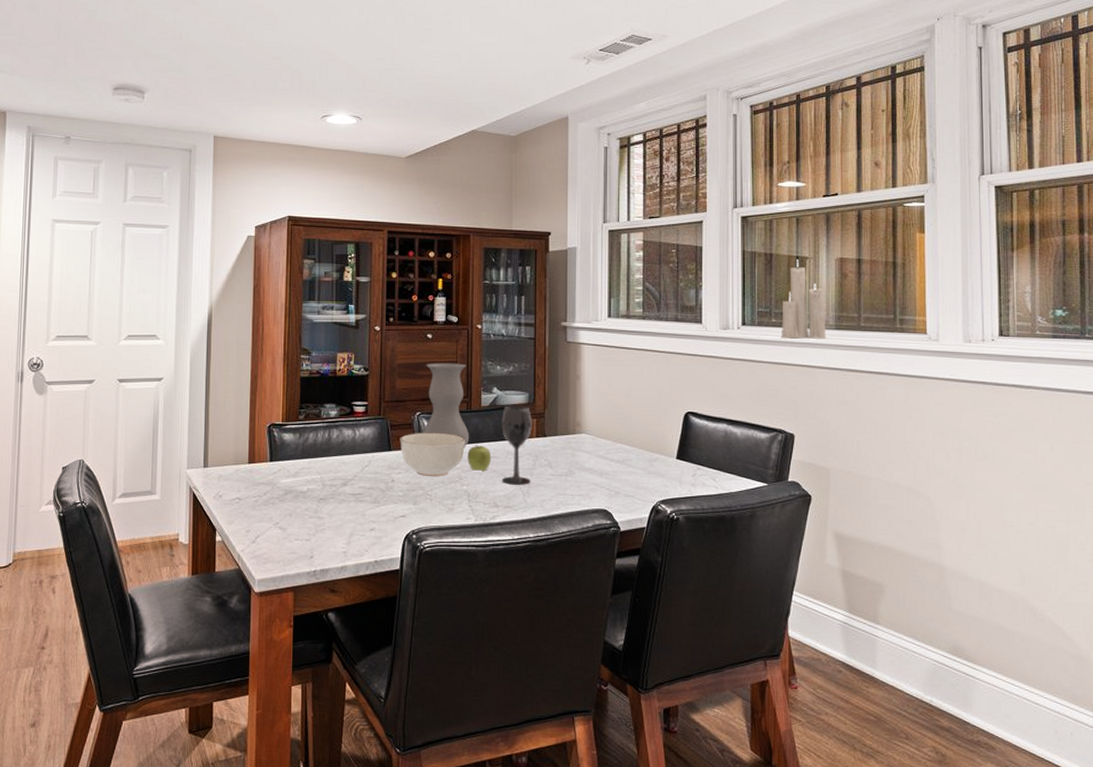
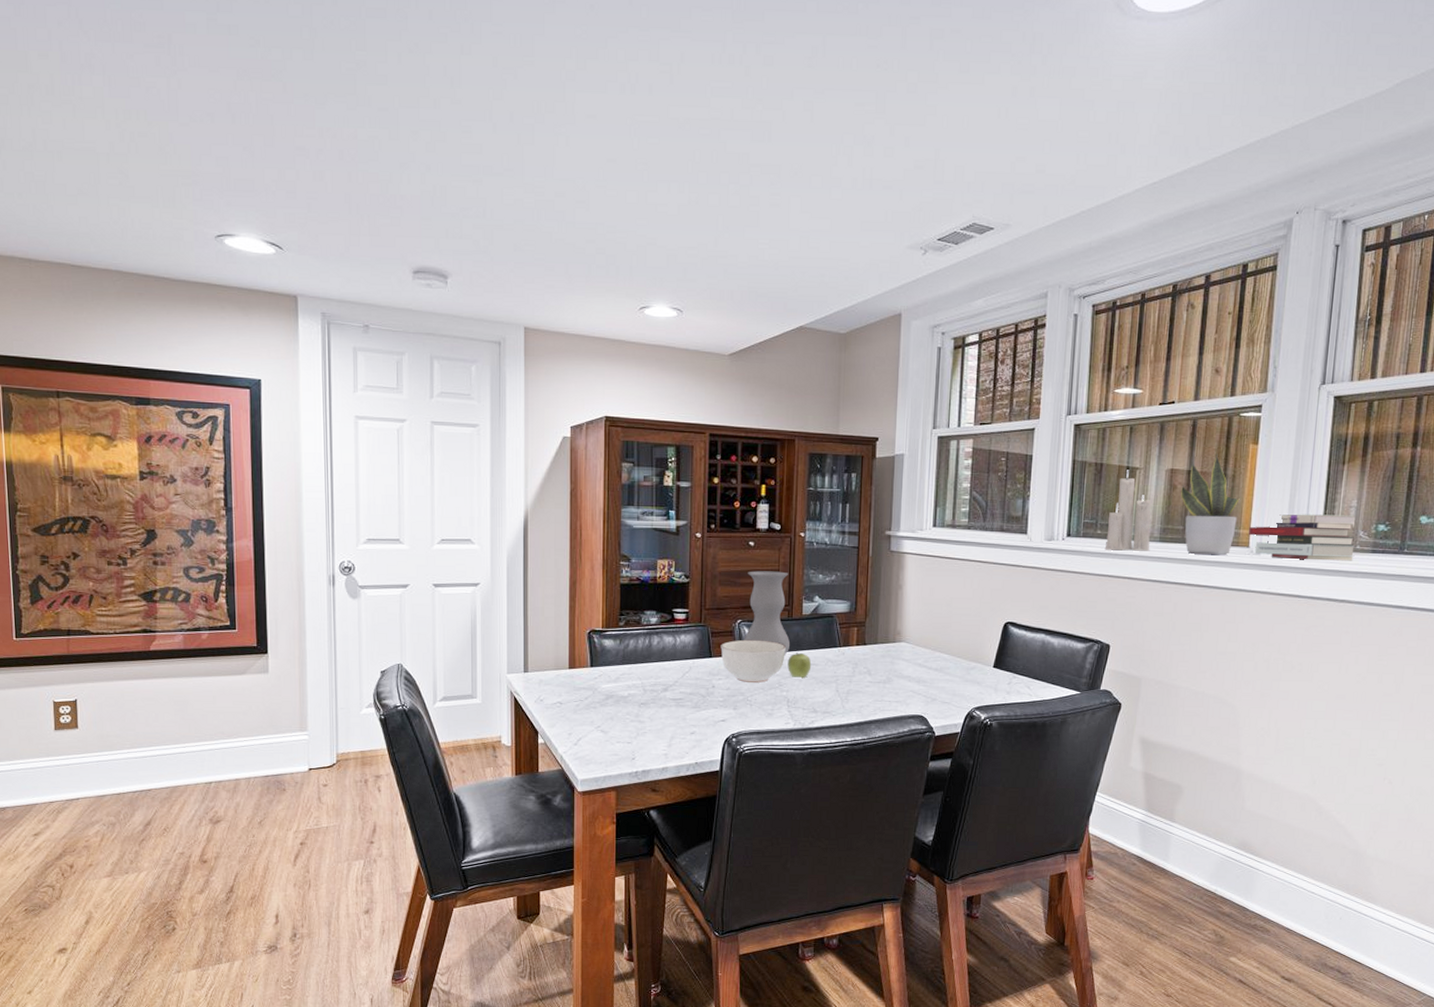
wine glass: present [502,405,532,485] -> none [822,614,853,691]
potted plant: none [852,242,913,343] -> present [1181,453,1241,556]
books: none [925,300,1035,347] -> present [1249,514,1356,561]

